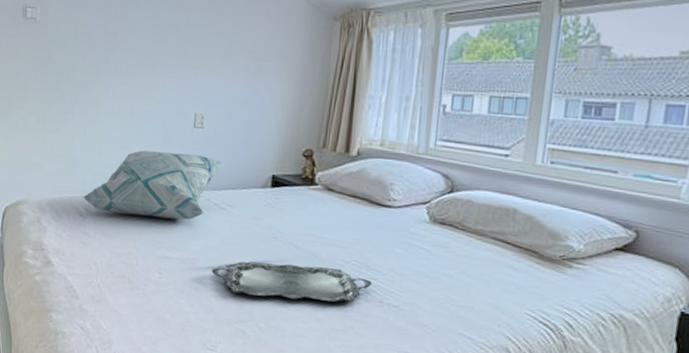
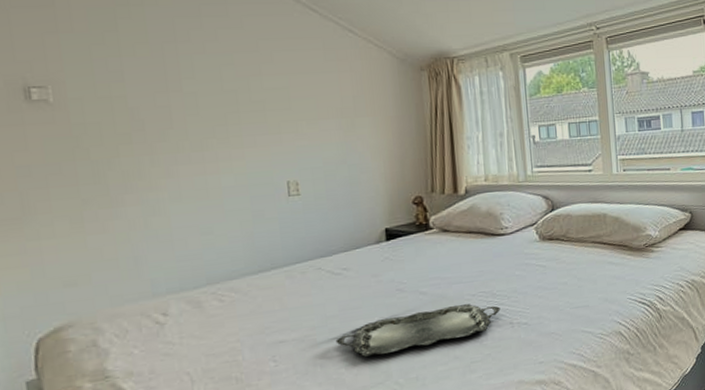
decorative pillow: present [83,150,226,220] -> none [156,224,333,311]

